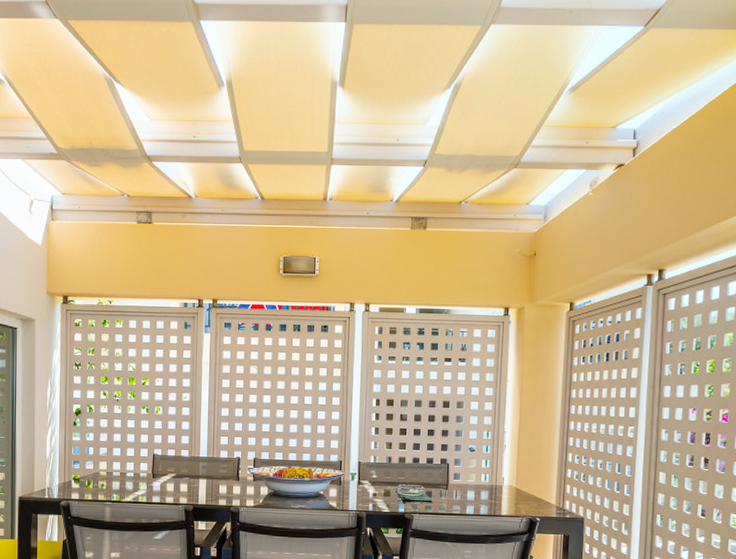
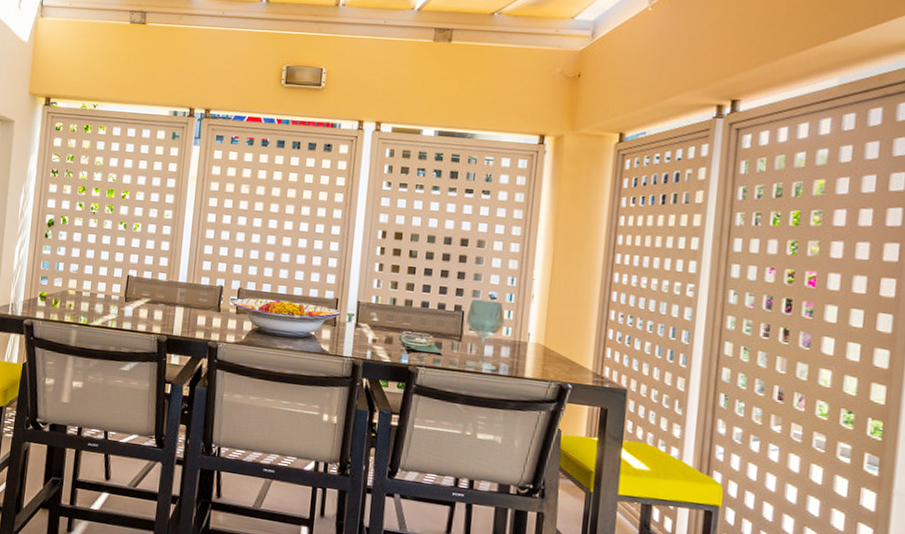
wine glass: none [450,452,483,512] -> present [464,298,505,371]

